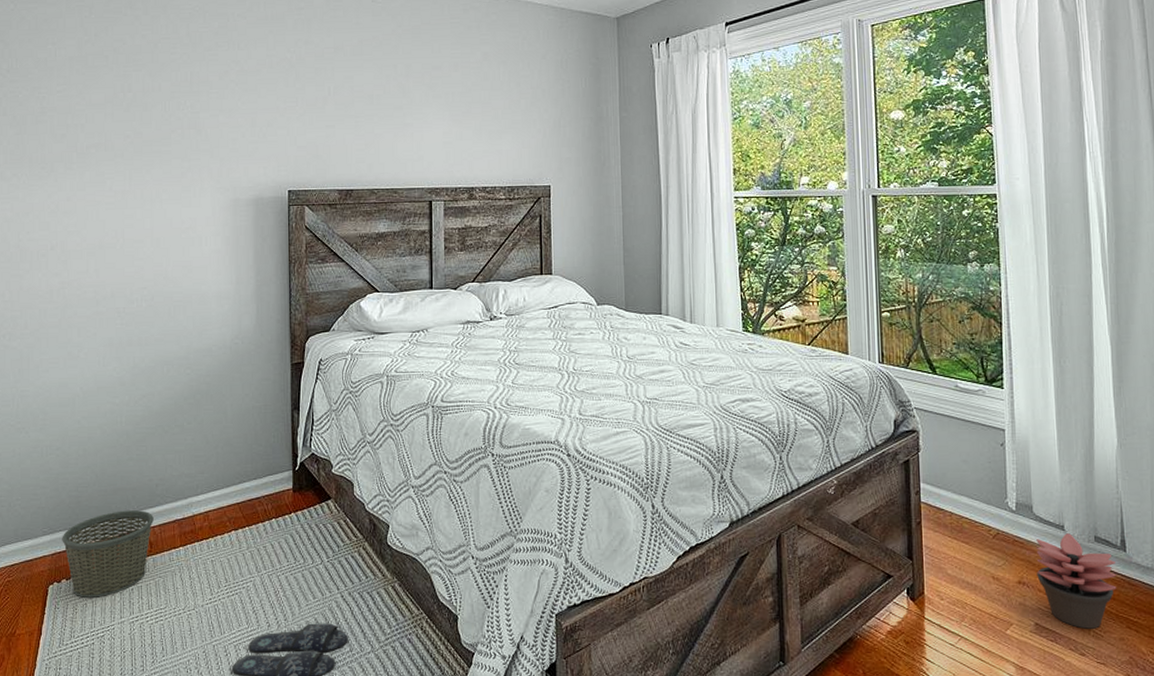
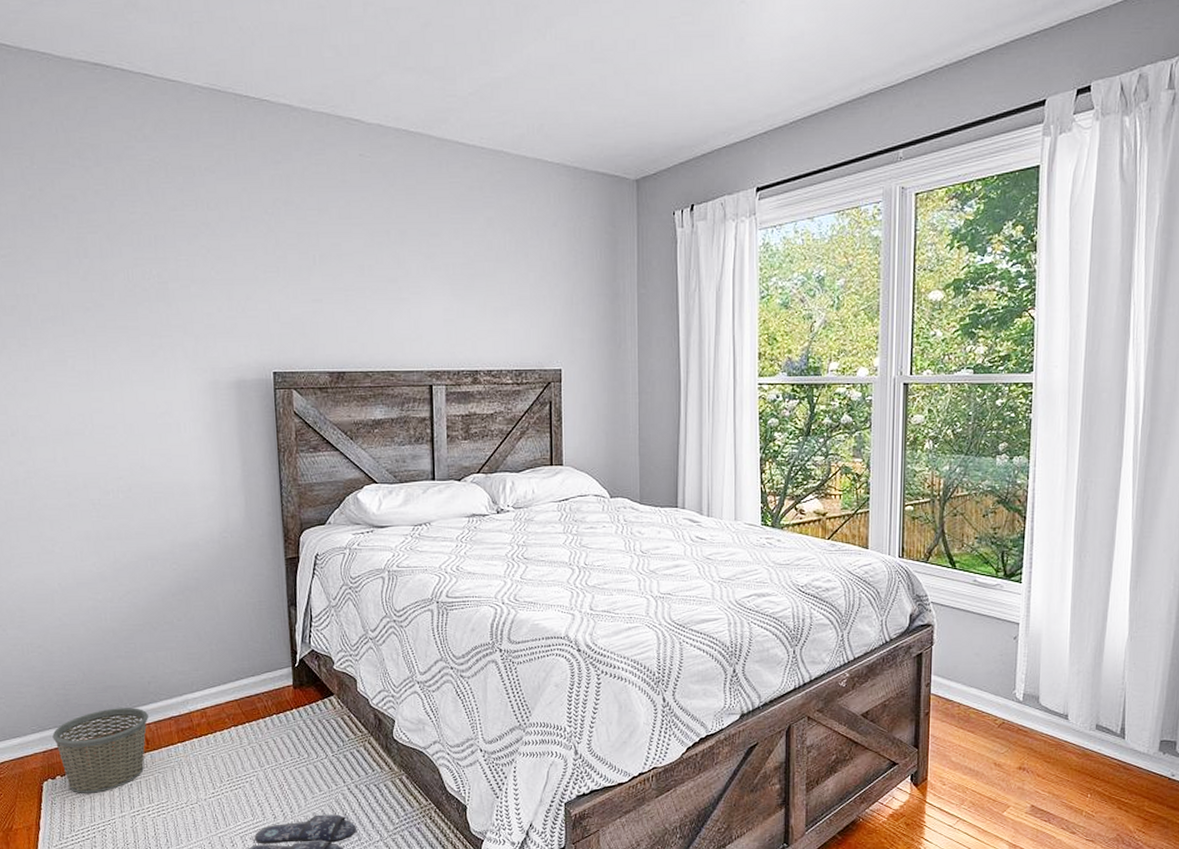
succulent plant: present [1036,533,1117,629] -> none [1037,722,1114,810]

